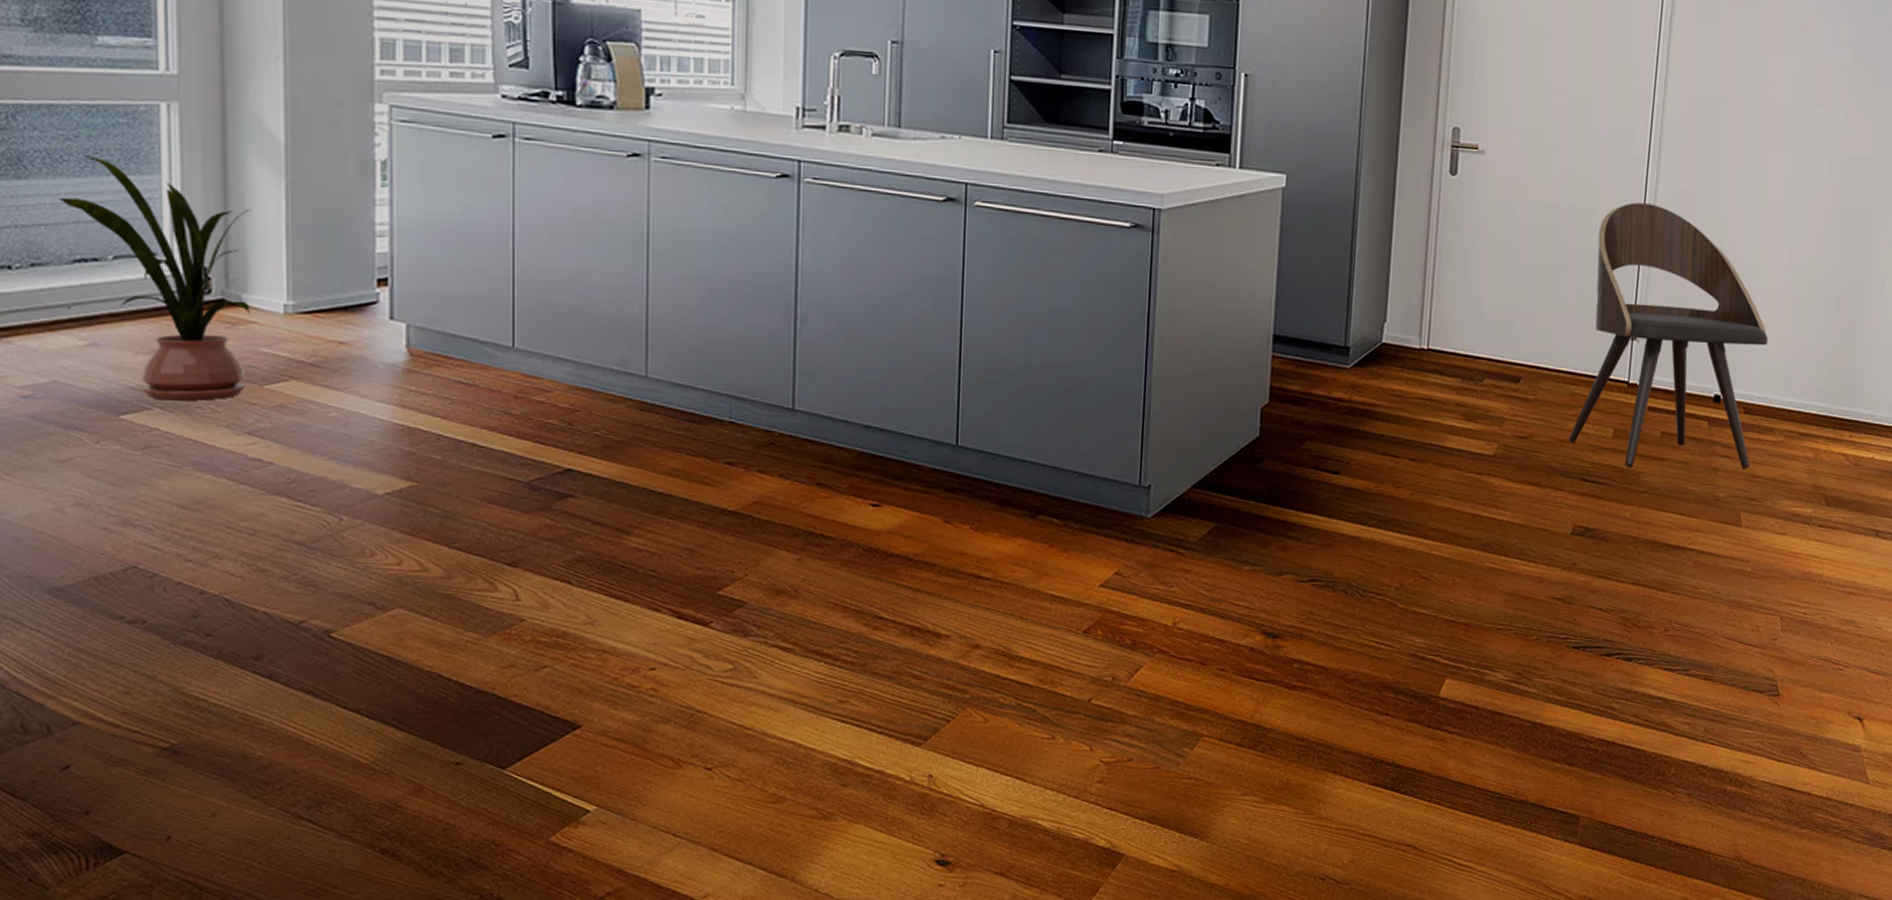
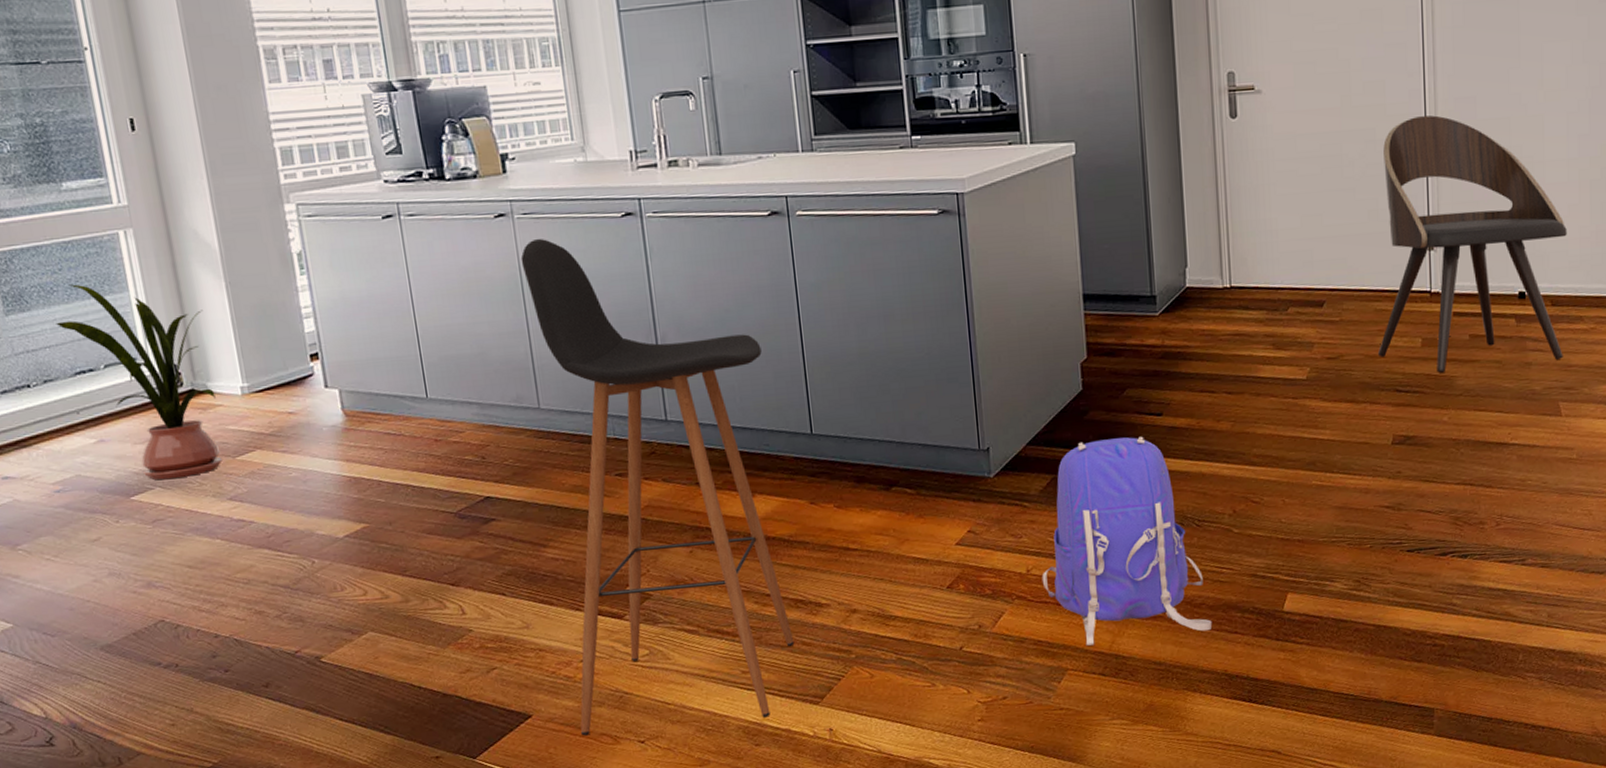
bar stool: none [637,186,914,756] -> present [520,238,795,736]
backpack: none [1188,491,1364,713] -> present [1042,436,1213,647]

